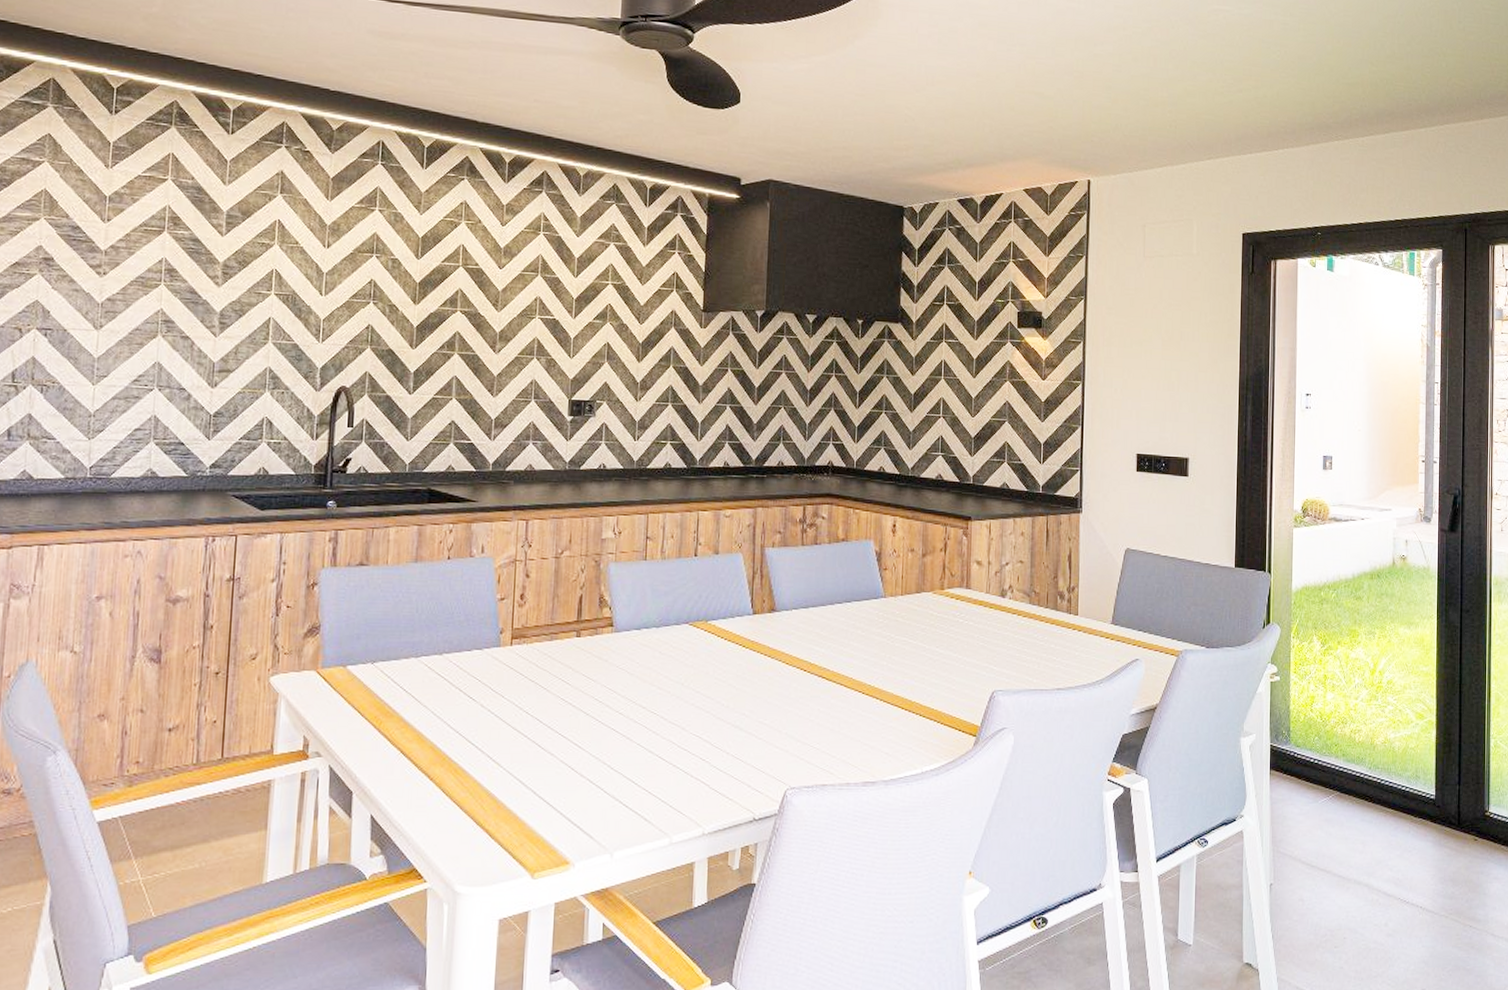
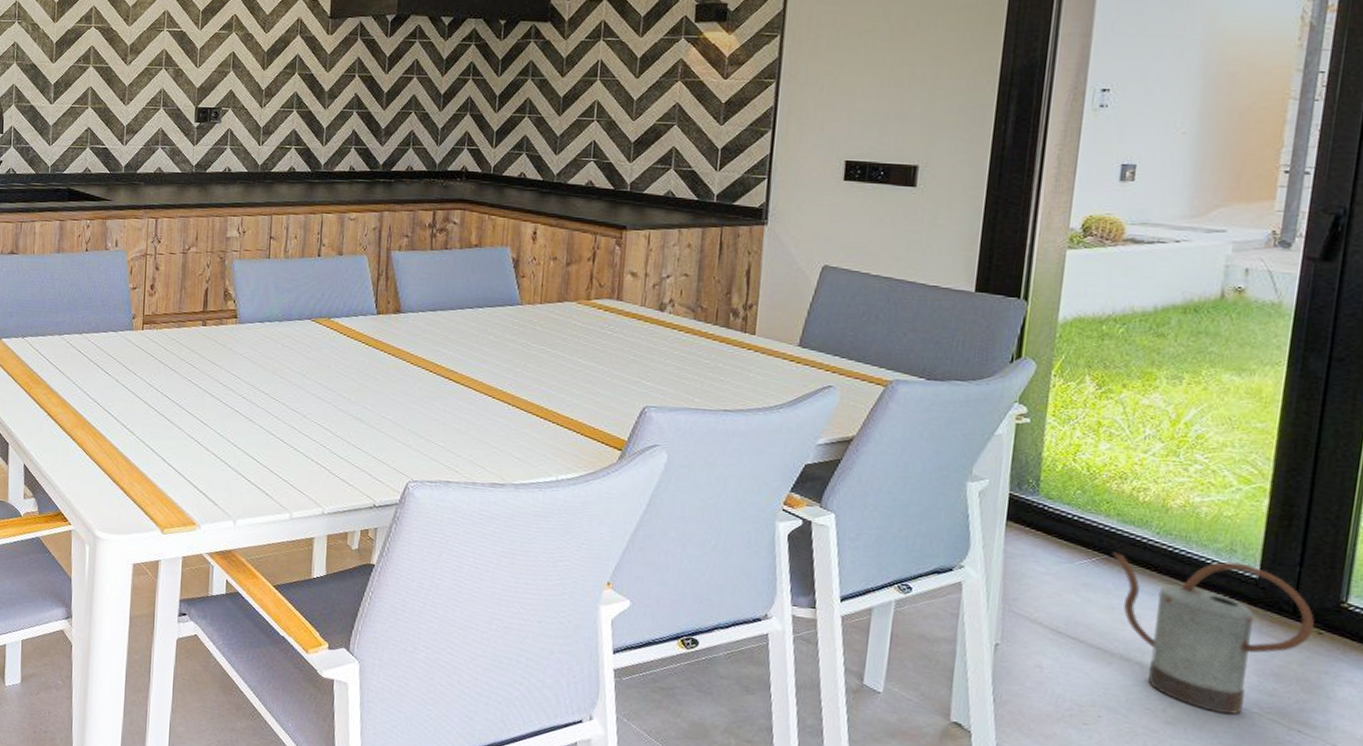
watering can: none [1342,787,1471,920] -> present [1112,552,1315,715]

